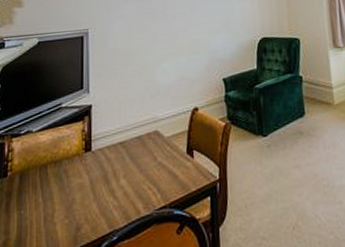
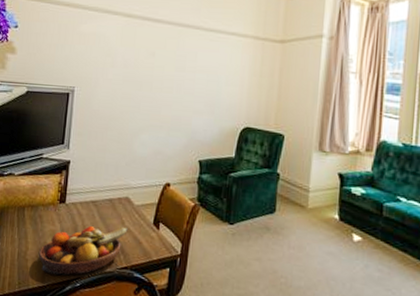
fruit bowl: none [67,162,161,234] -> present [38,226,128,276]

